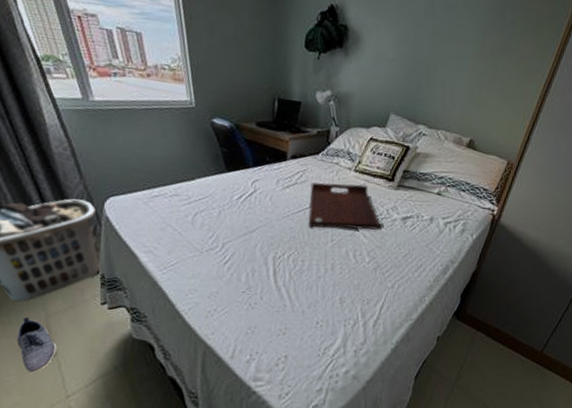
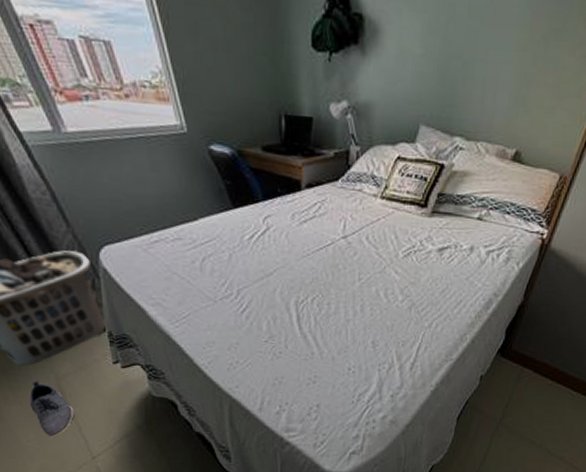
serving tray: present [308,182,384,230] -> none [331,213,417,267]

